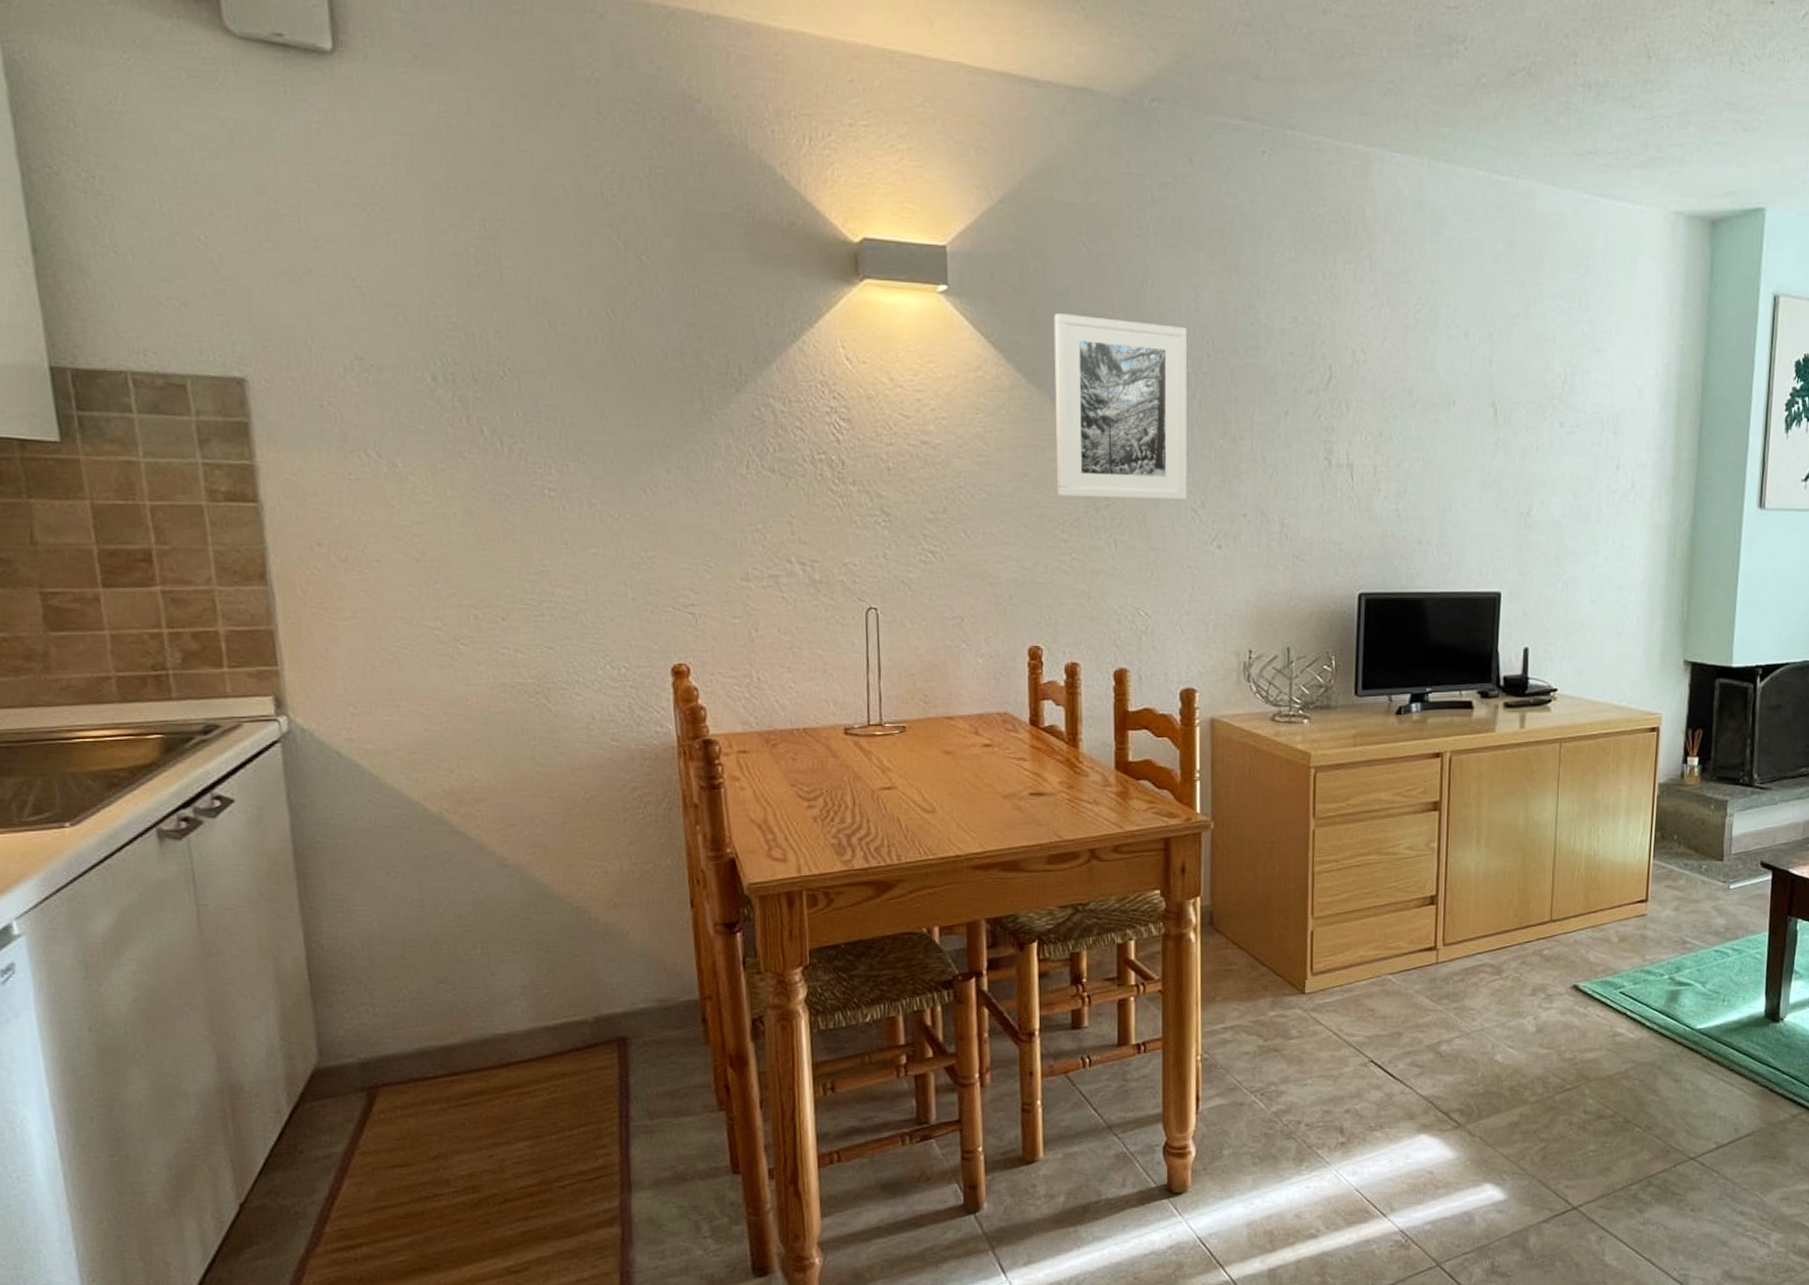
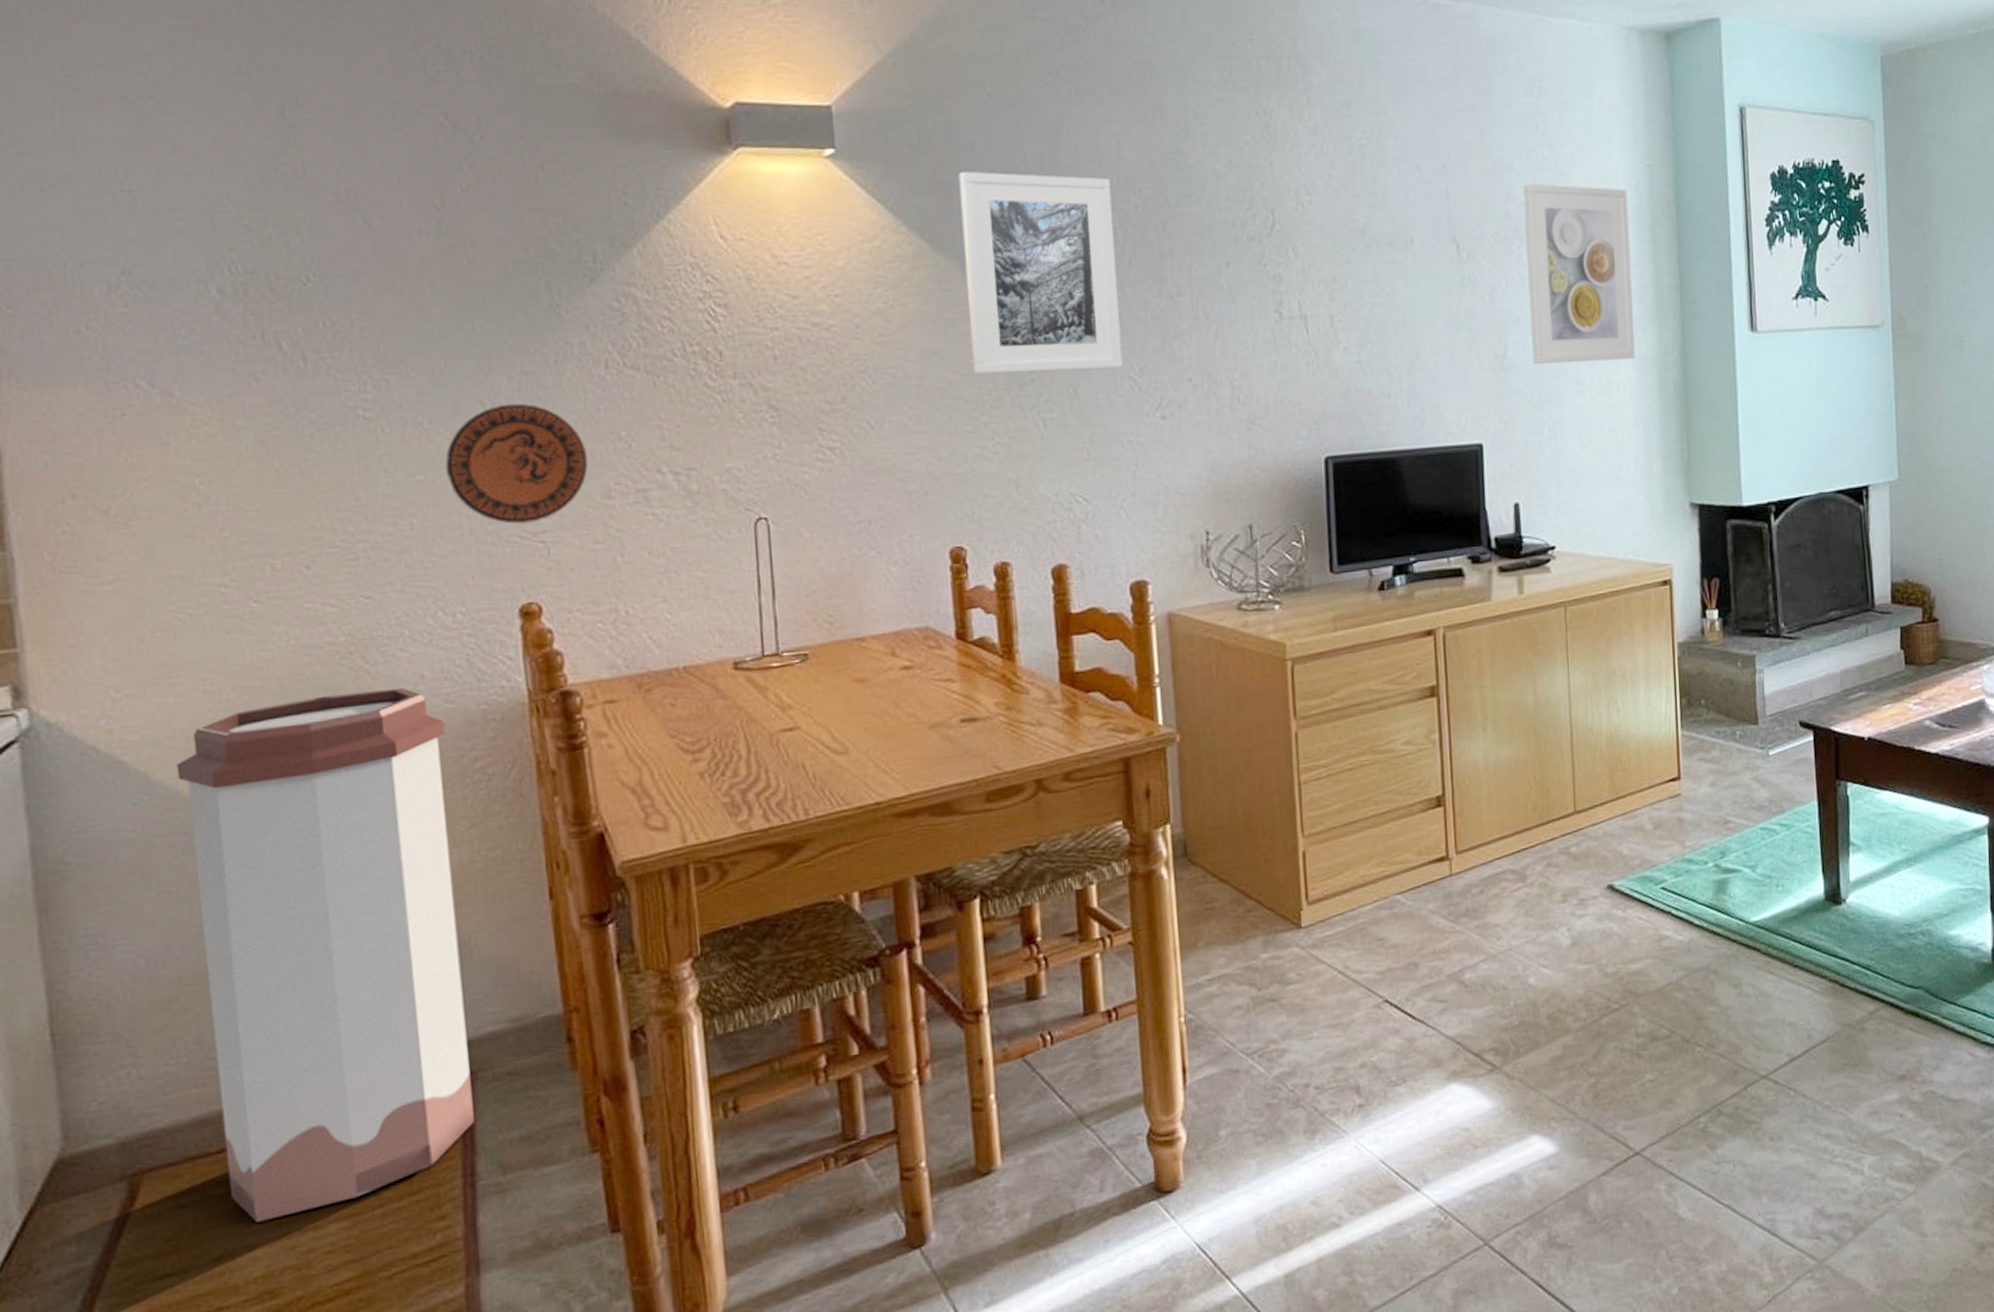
trash can: none [401,725,629,1134] -> present [176,687,474,1223]
decorative plate: none [614,493,731,596] -> present [445,403,589,524]
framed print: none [1554,356,1658,526] -> present [1523,183,1636,364]

